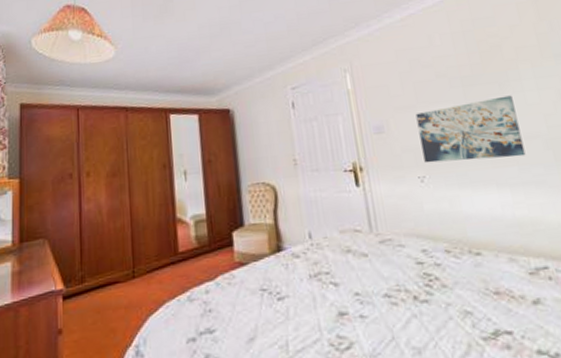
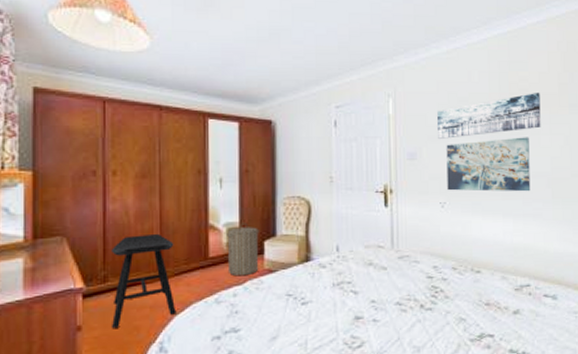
stool: none [87,230,151,331] -> present [111,233,177,328]
laundry hamper: none [195,214,229,271] -> present [227,222,260,276]
wall art: none [400,46,524,108] -> present [437,92,541,139]

